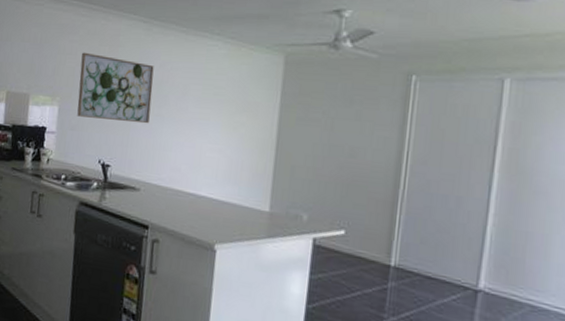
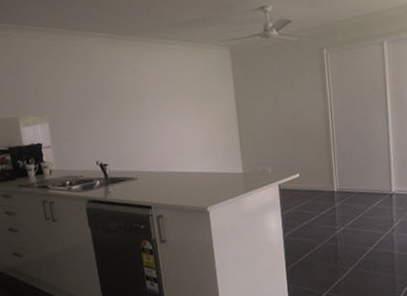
wall art: present [77,52,154,124] -> none [59,71,132,129]

